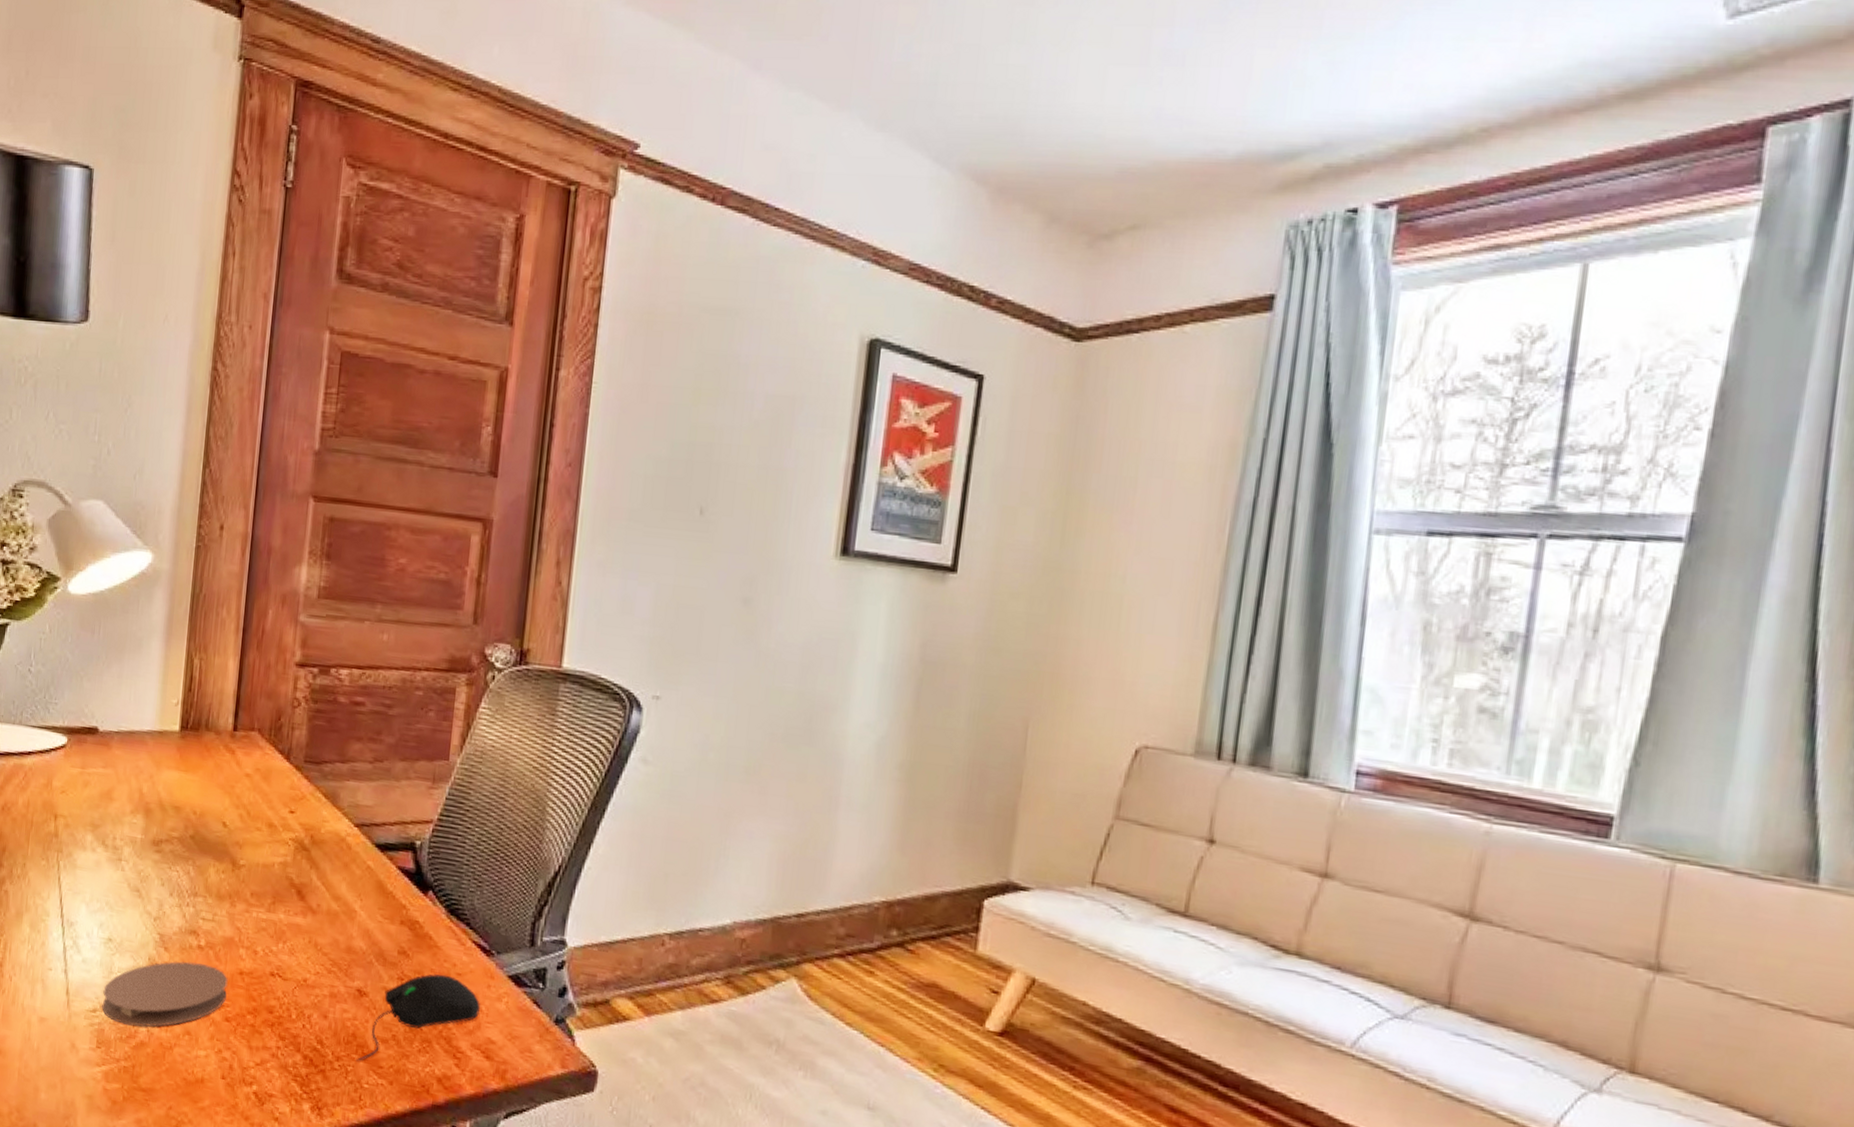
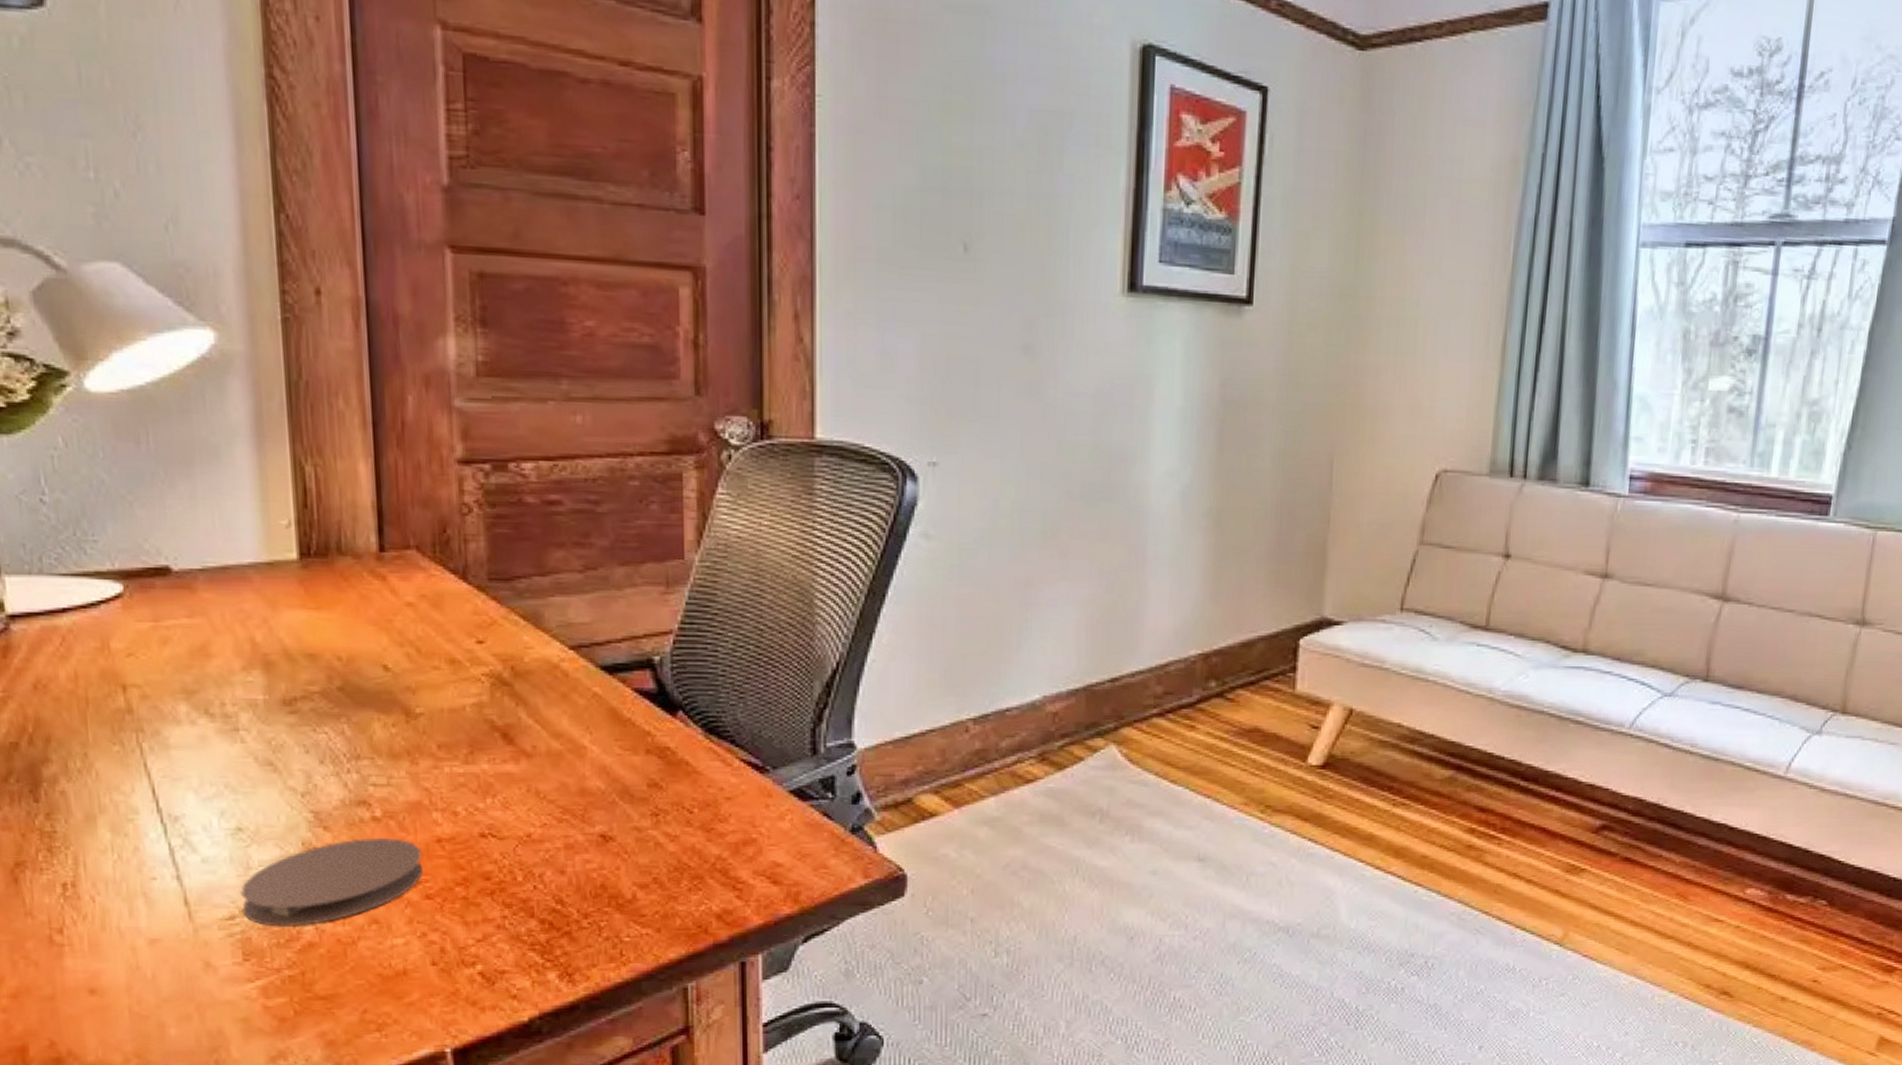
computer mouse: present [356,974,480,1062] -> none [610,801,759,915]

